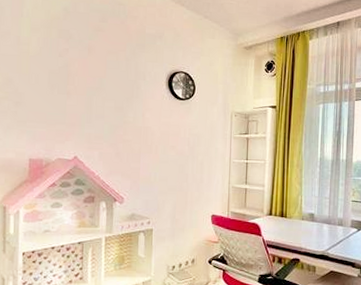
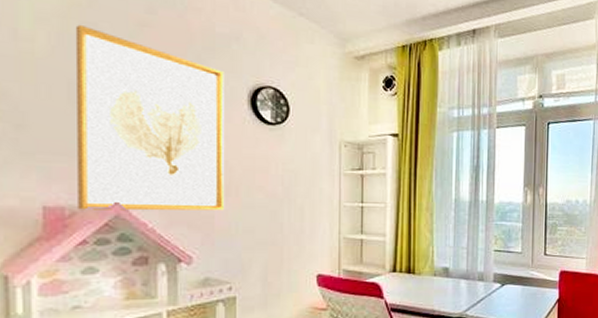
wall art: none [51,31,150,164] -> present [75,24,225,211]

